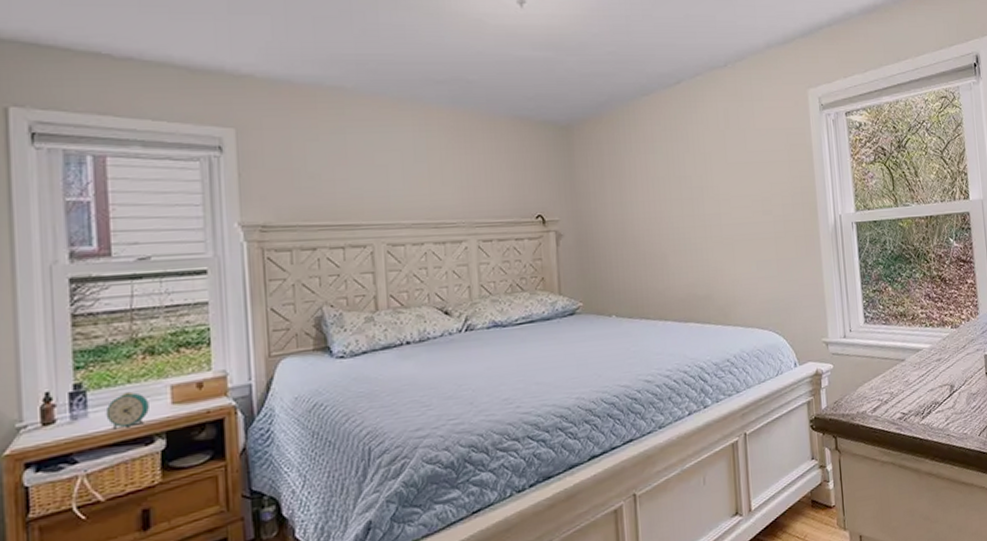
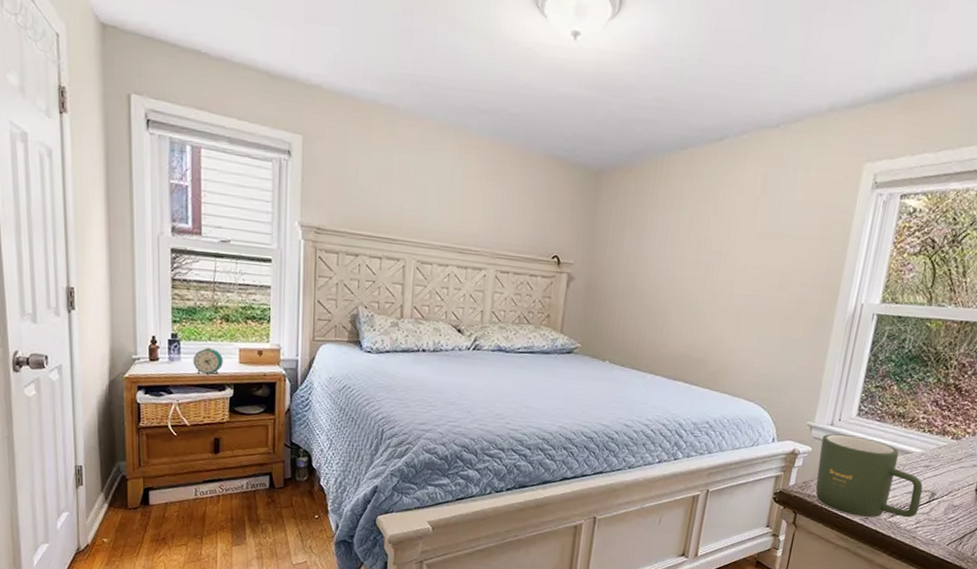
mug: none [839,343,944,428] -> present [815,433,923,519]

